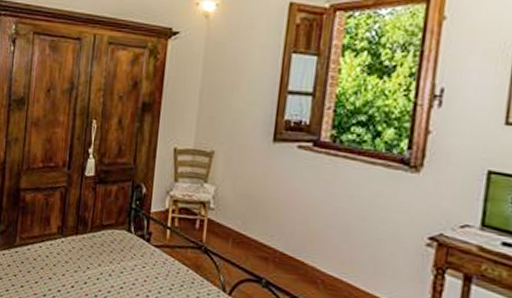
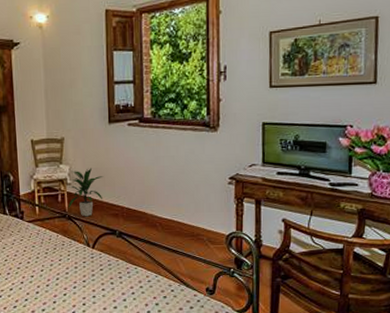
indoor plant: none [207,193,257,254] -> present [68,168,104,217]

